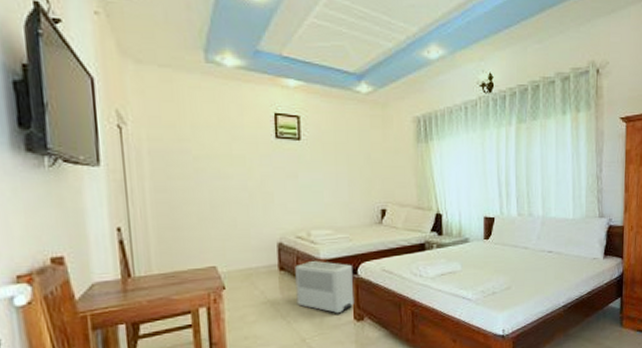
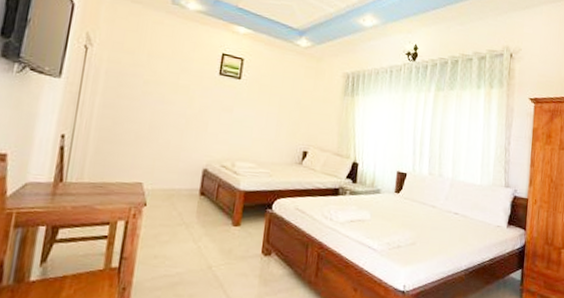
air purifier: present [295,260,355,314] -> none [210,190,268,246]

